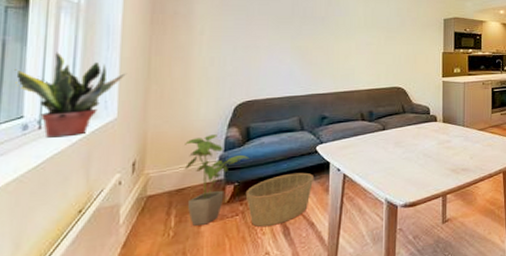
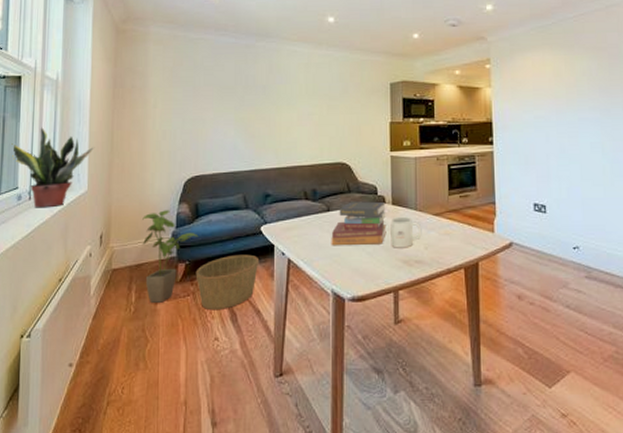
books: none [386,120,437,161] -> present [331,201,387,246]
mug: none [441,133,468,160] -> present [390,217,422,248]

